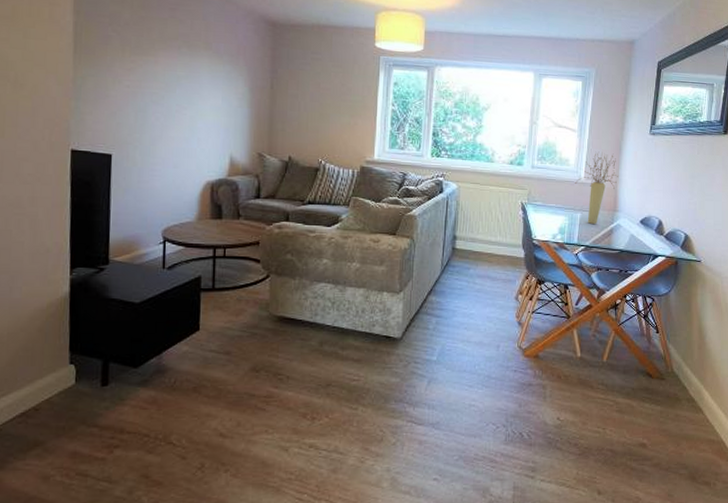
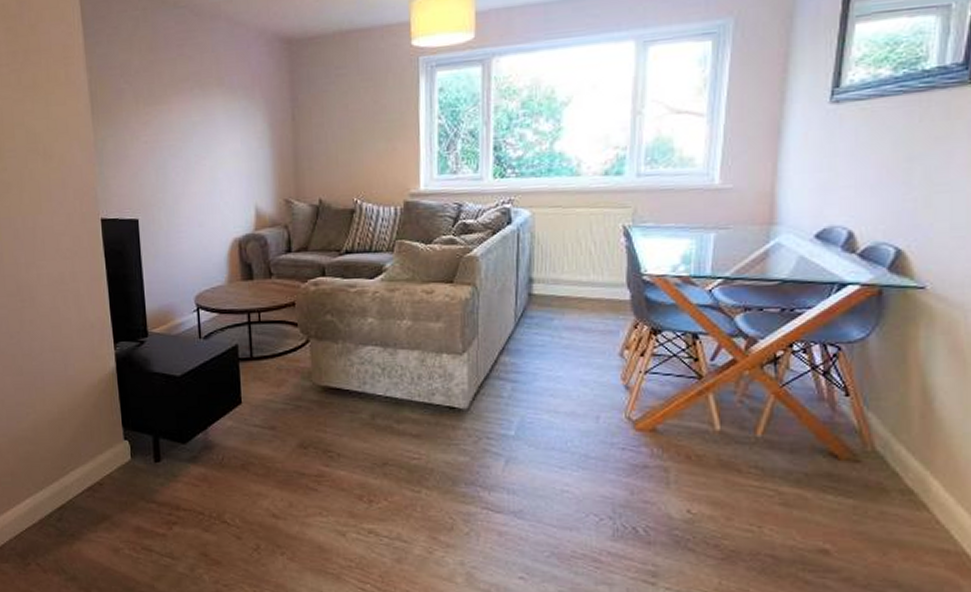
flower arrangement: present [575,151,619,224] -> none [705,140,778,246]

